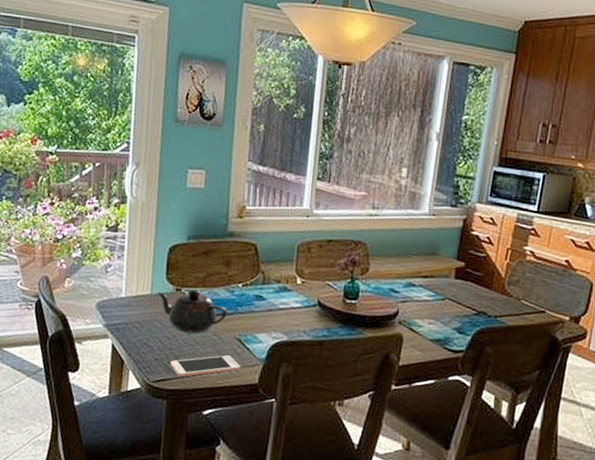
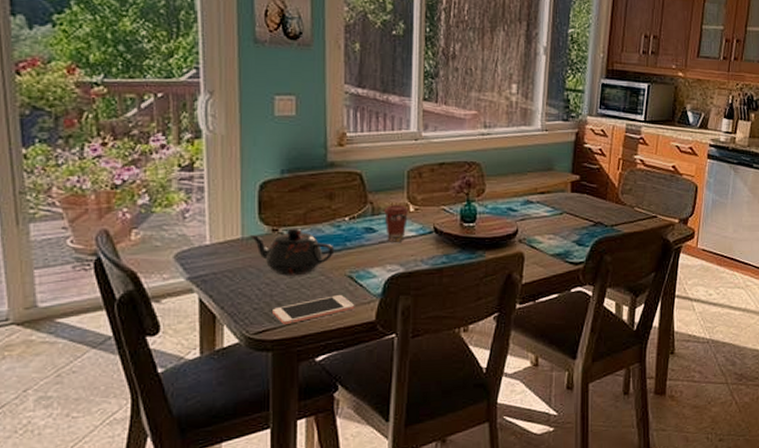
coffee cup: none [273,276,296,312] -> present [383,205,409,242]

